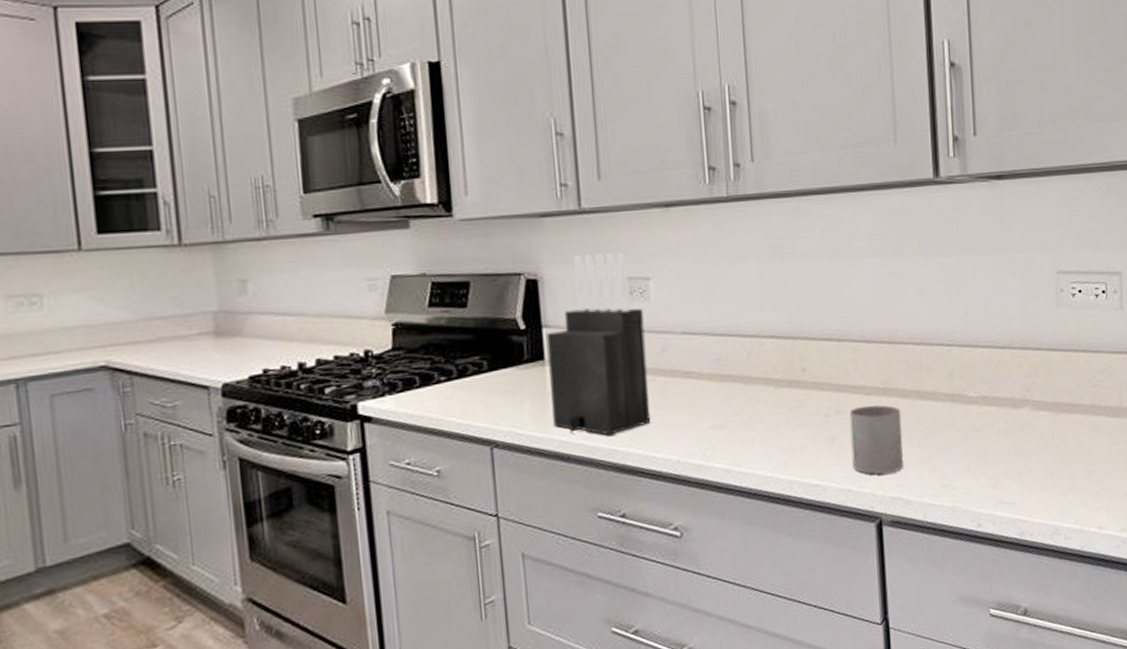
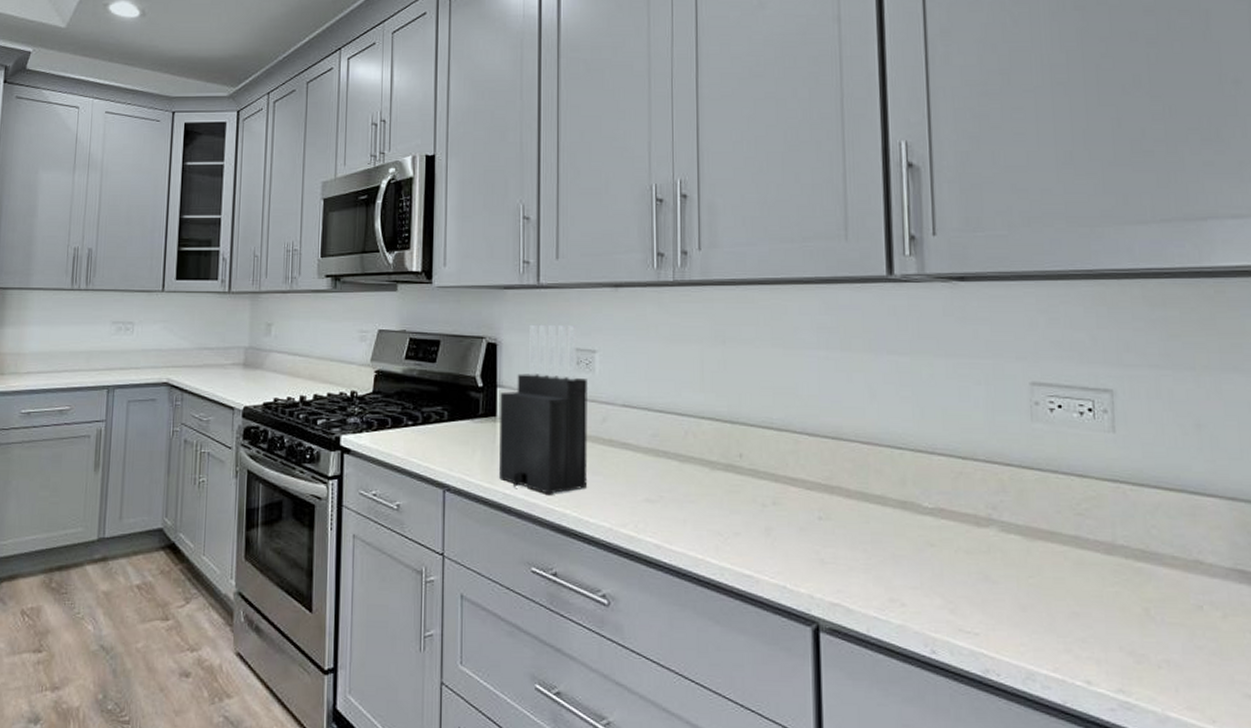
mug: present [849,405,903,475] -> none [787,500,846,577]

